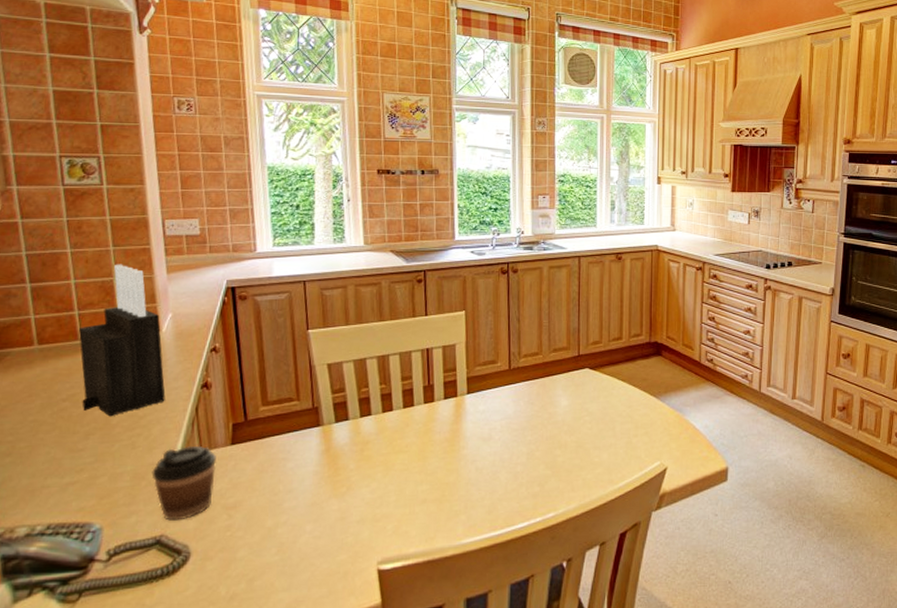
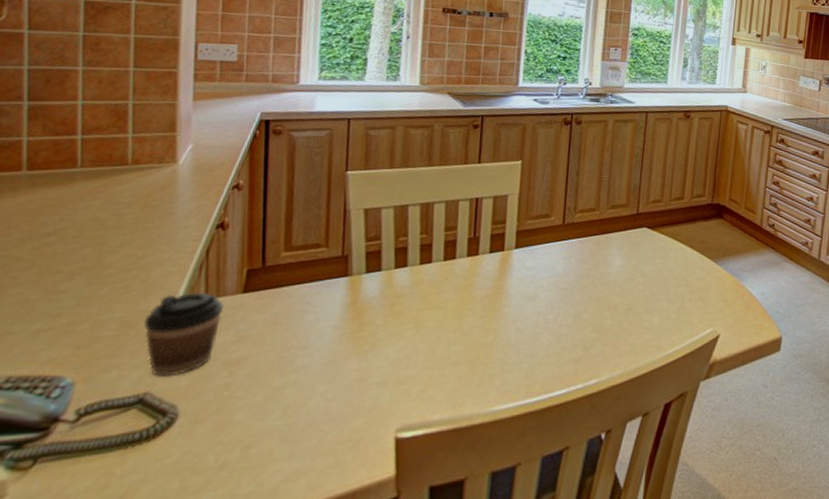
knife block: present [79,264,165,417] -> none [71,86,178,256]

